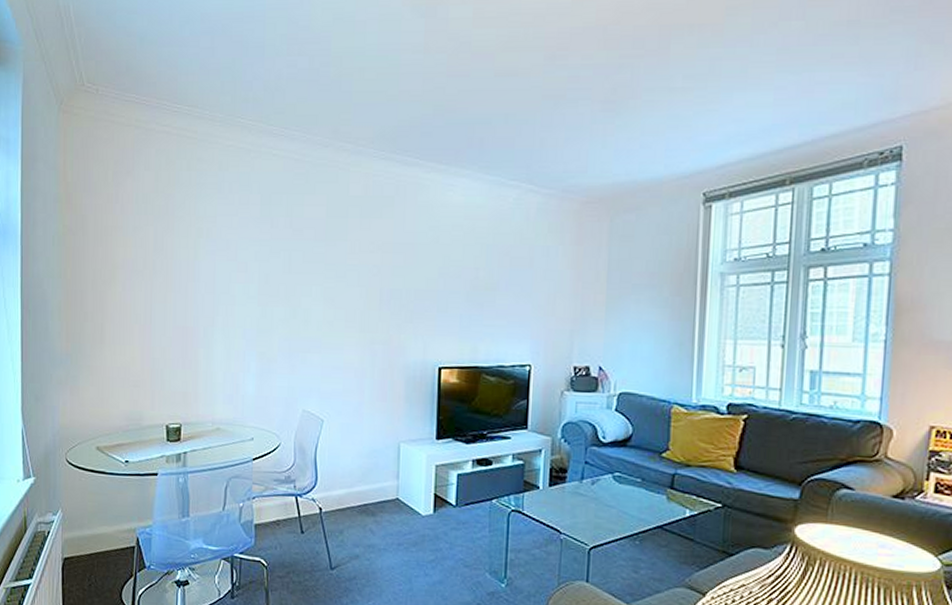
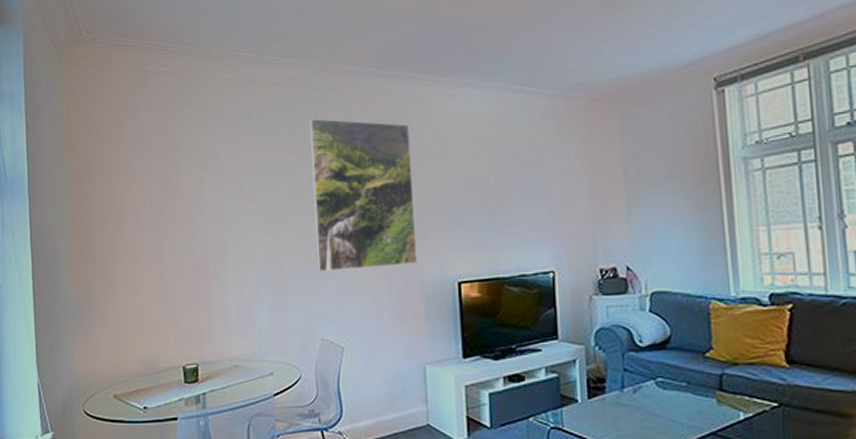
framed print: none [304,193,406,347] -> present [308,118,418,272]

